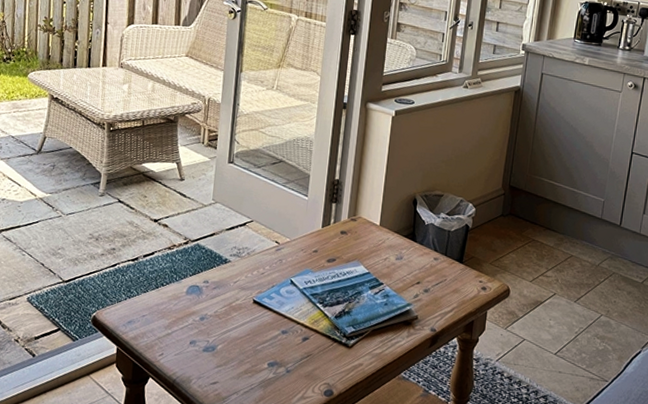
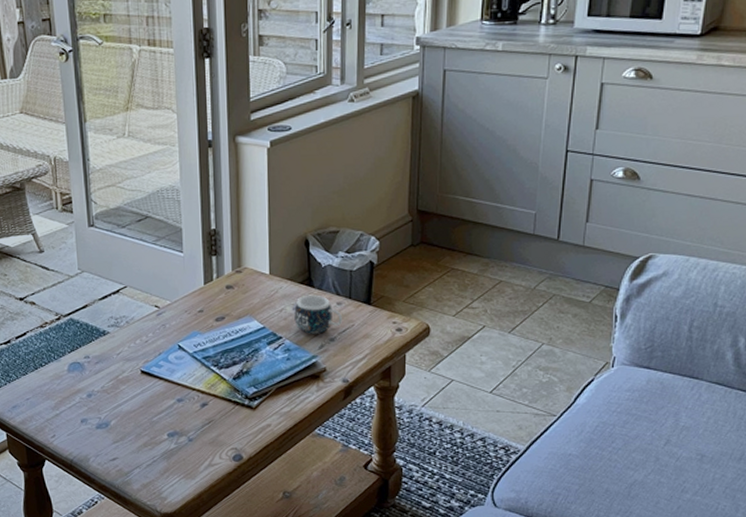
mug: none [396,248,437,284] -> present [294,294,342,334]

